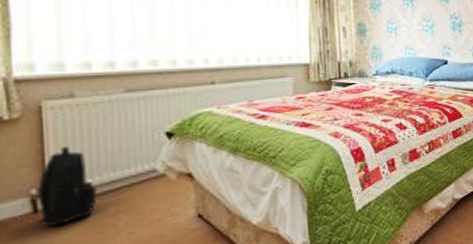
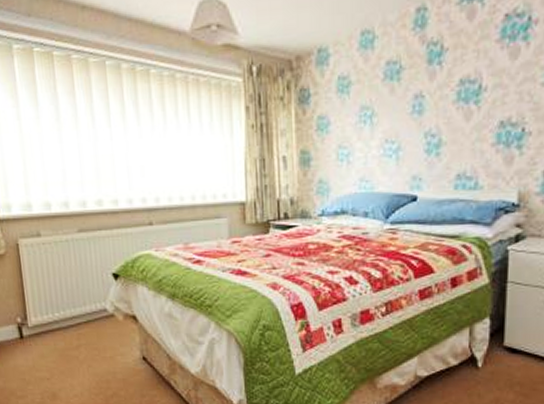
backpack: present [37,146,97,227] -> none [21,281,63,352]

